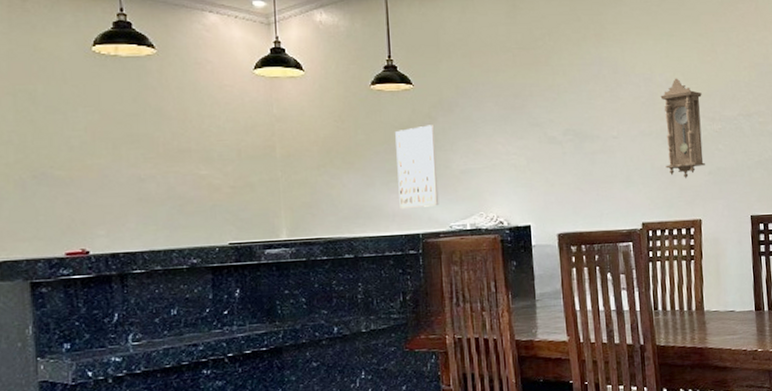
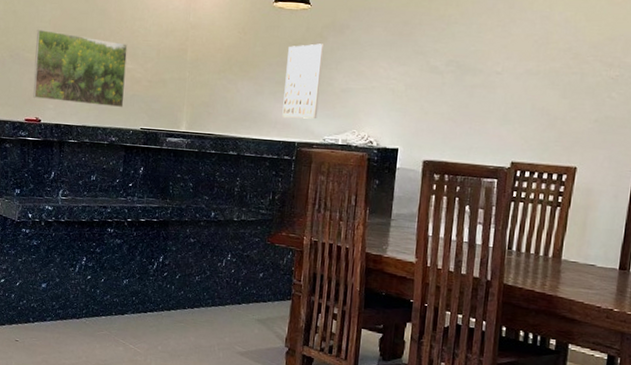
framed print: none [67,139,203,226] -> present [33,29,128,108]
pendulum clock: present [660,78,705,178] -> none [547,18,604,123]

